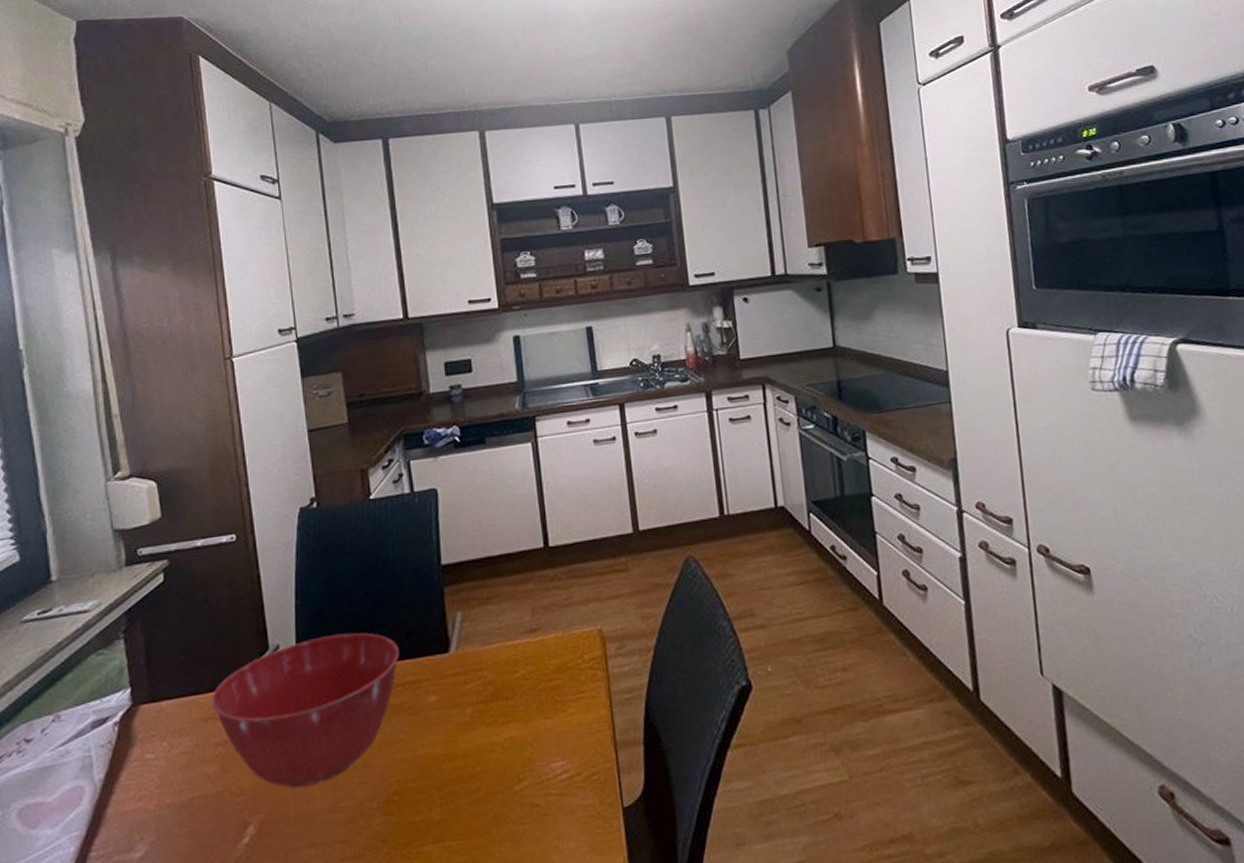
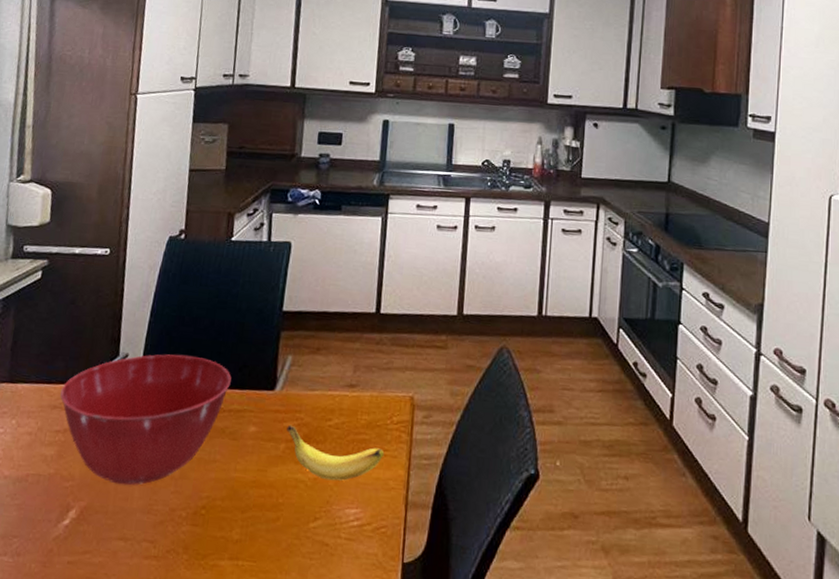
banana: none [470,685,582,737] -> present [286,424,385,481]

